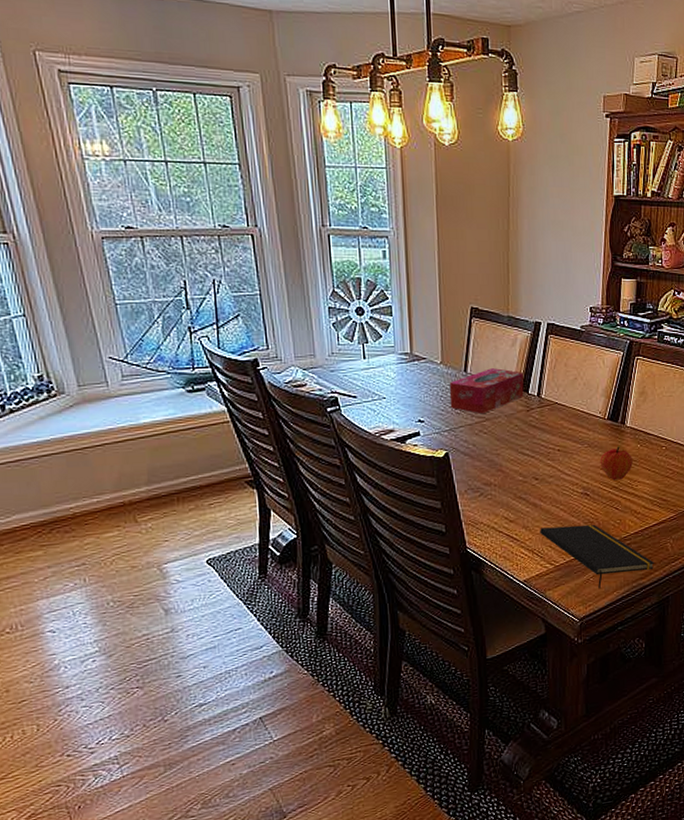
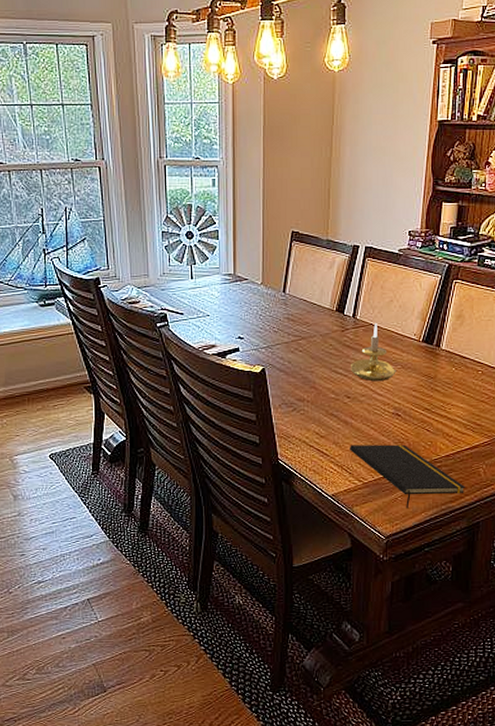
tissue box: present [449,368,524,414] -> none [268,289,339,333]
candle holder: none [538,402,583,461] -> present [351,323,396,381]
fruit: present [600,446,633,481] -> none [413,368,447,403]

